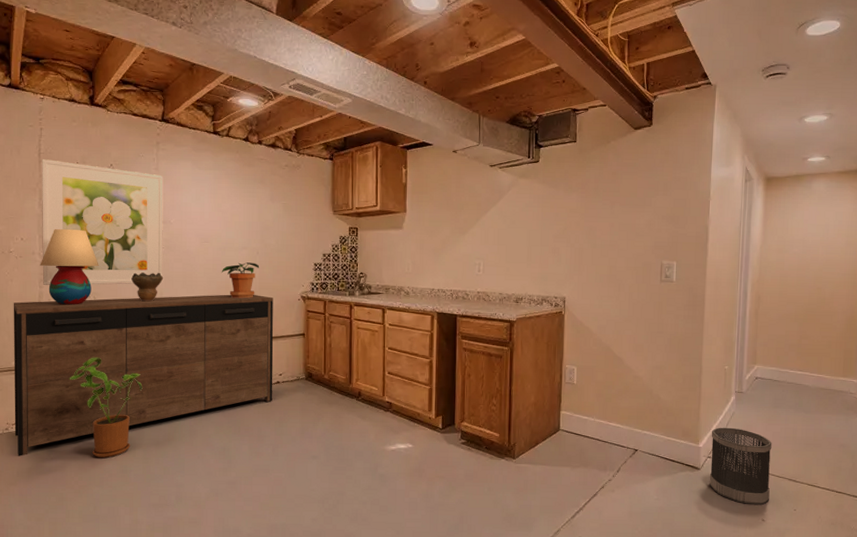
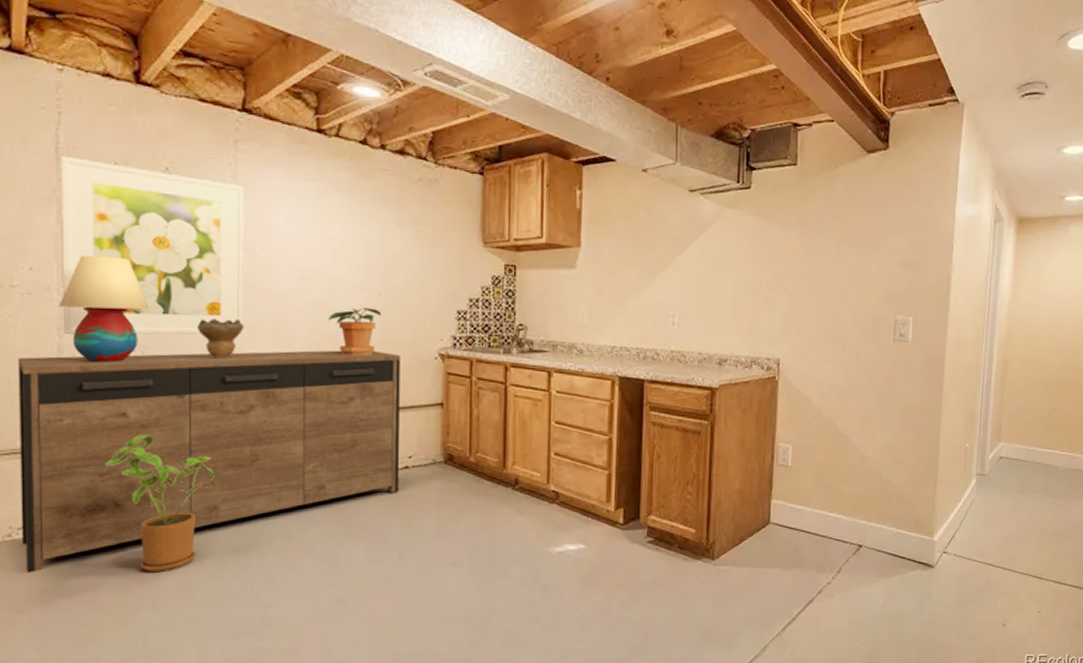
wastebasket: present [710,427,772,506] -> none [945,516,1016,608]

